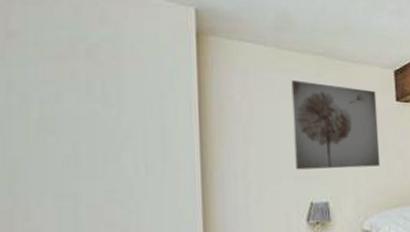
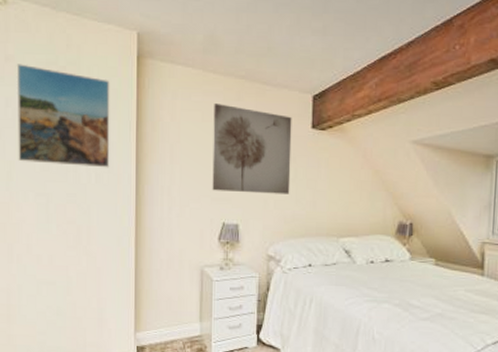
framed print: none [26,40,165,158] -> present [17,64,110,168]

